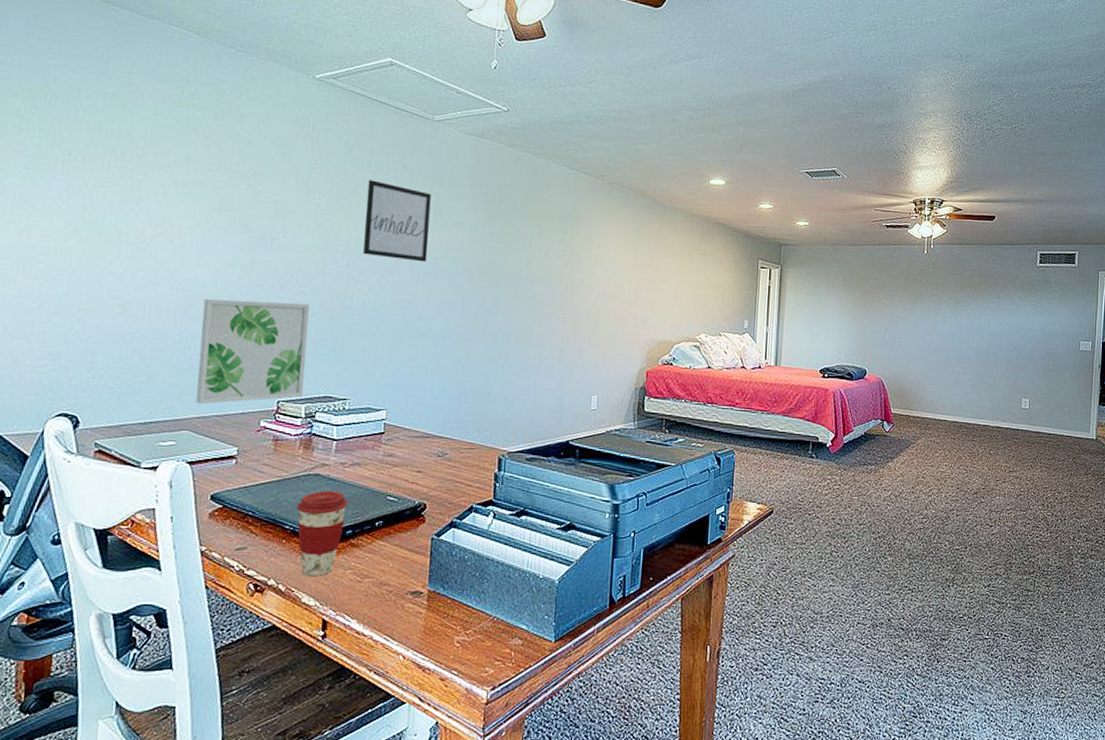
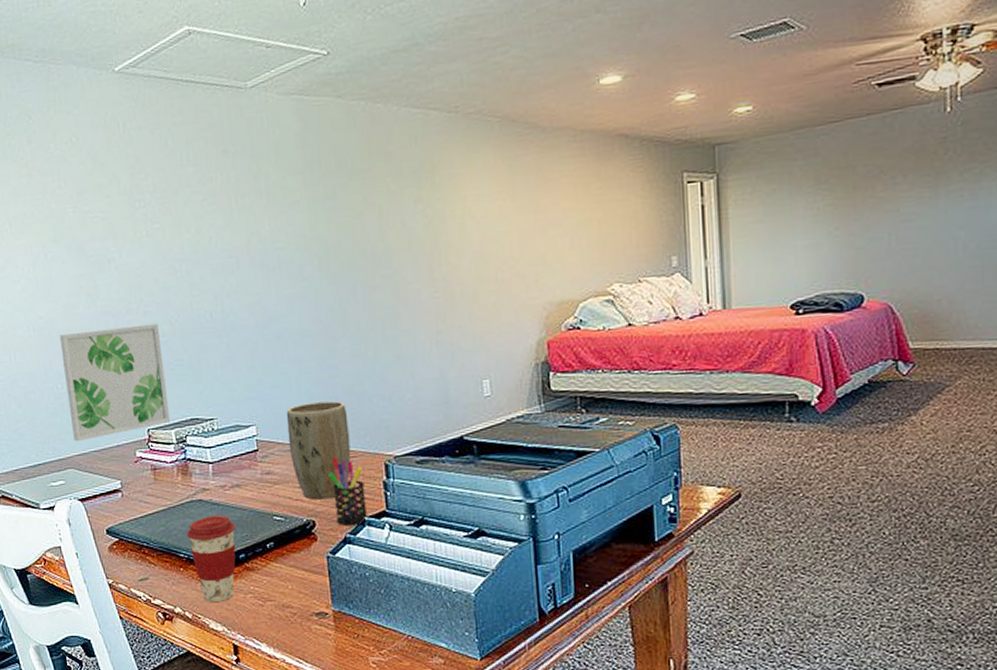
wall art: present [363,180,431,262] -> none [190,173,268,260]
plant pot: none [414,395,473,485] -> present [286,401,351,500]
pen holder: none [446,447,477,511] -> present [329,457,369,525]

